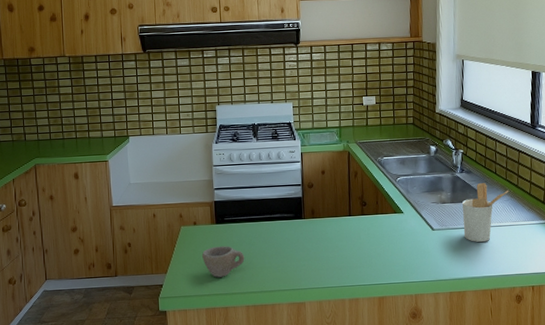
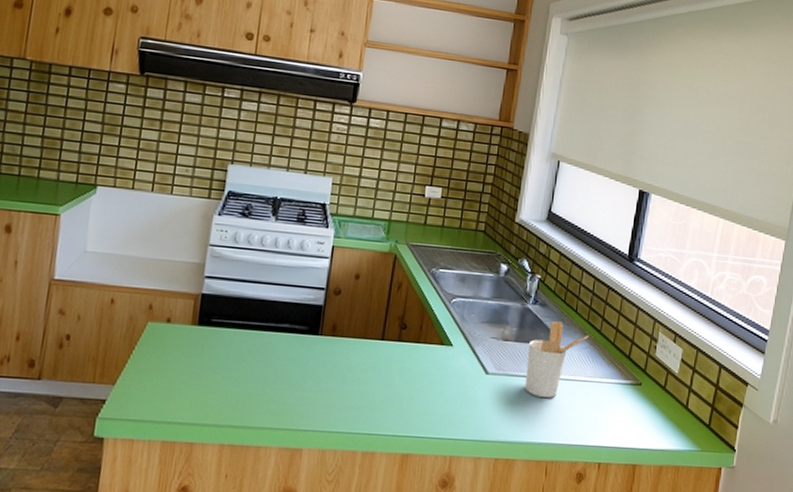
cup: present [202,246,245,278] -> none [170,356,230,400]

